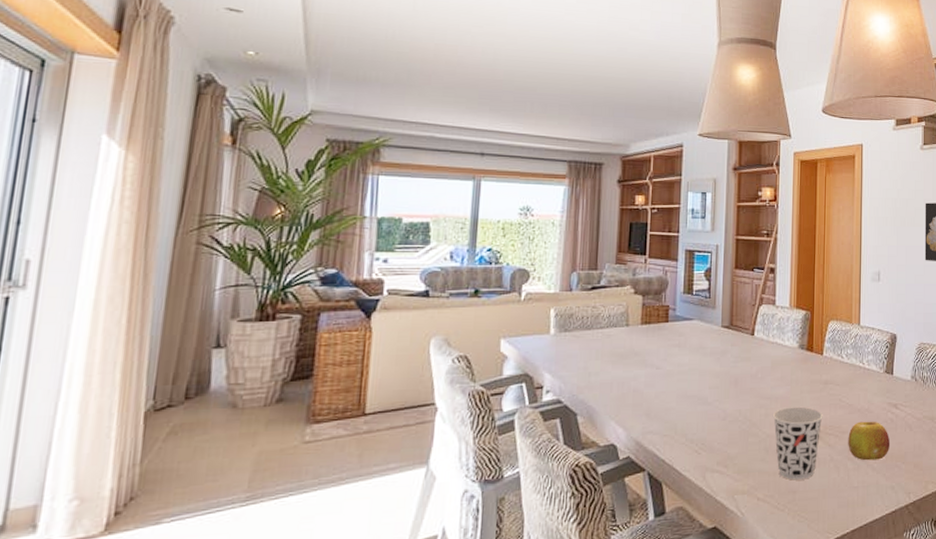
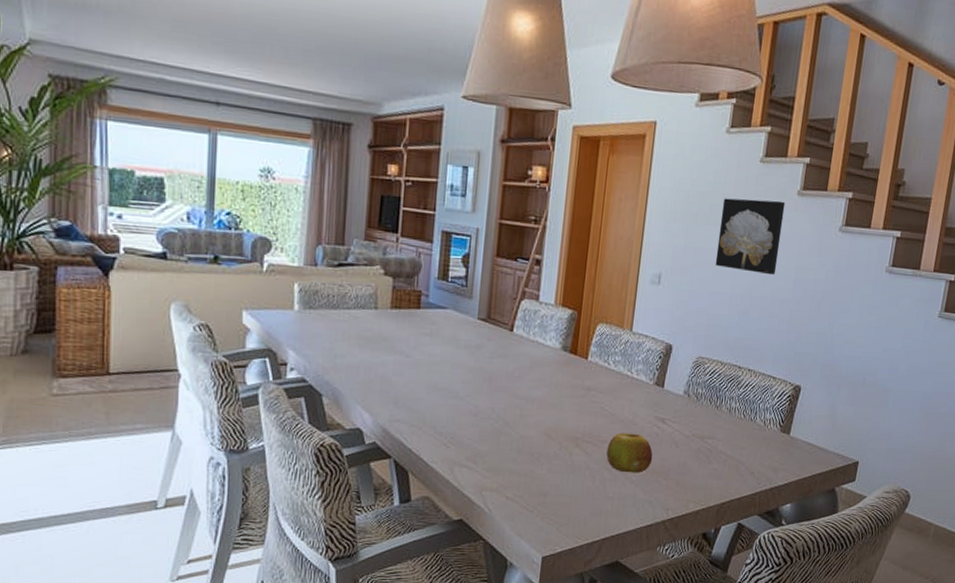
cup: present [772,406,823,480] -> none [527,410,582,484]

